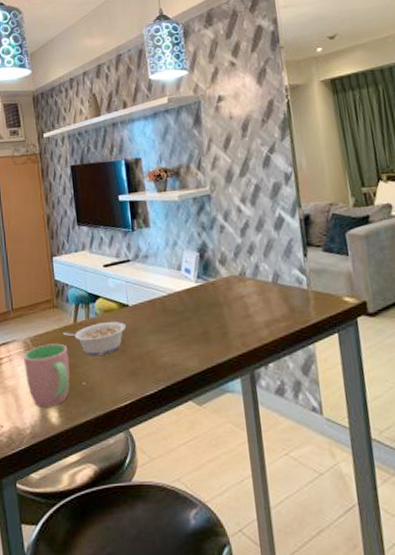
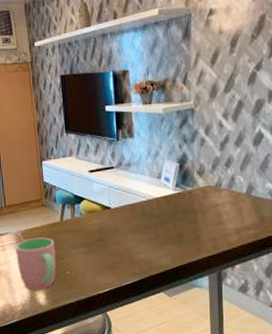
legume: present [63,322,127,356] -> none [50,222,108,250]

